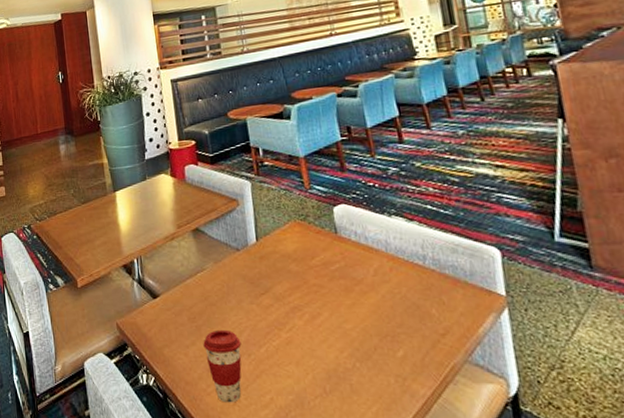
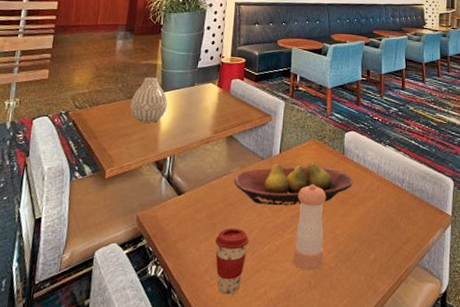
vase: none [86,177,123,226] -> present [130,77,167,123]
fruit bowl: none [210,247,356,302] -> present [234,162,353,206]
pepper shaker: none [288,273,336,374] -> present [293,184,327,271]

